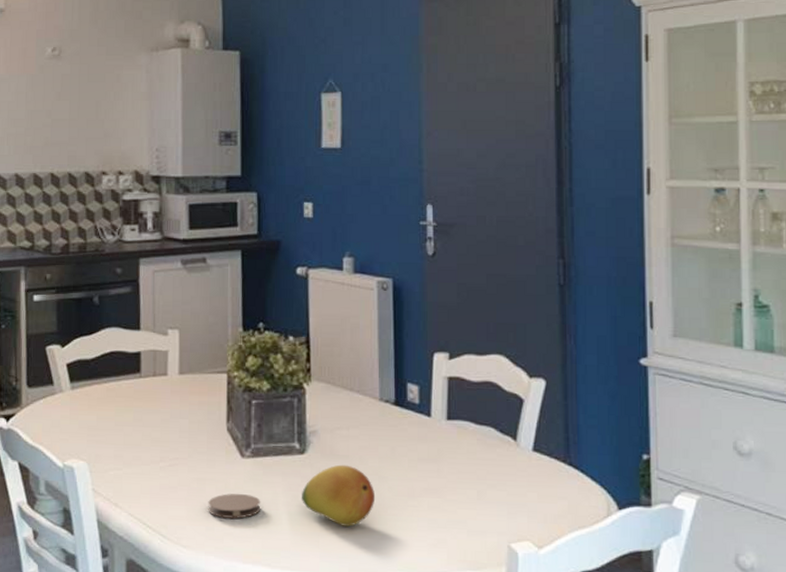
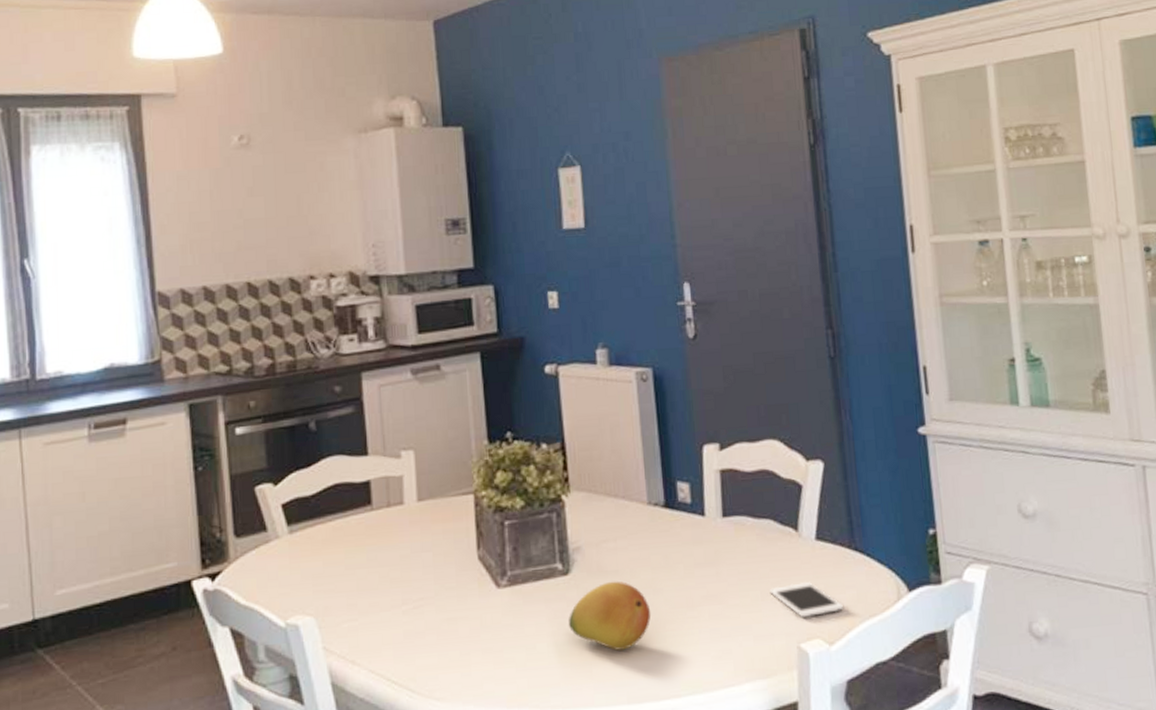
coaster: present [208,493,261,519] -> none [462,629,524,660]
cell phone: none [486,487,555,521] -> present [769,581,844,619]

